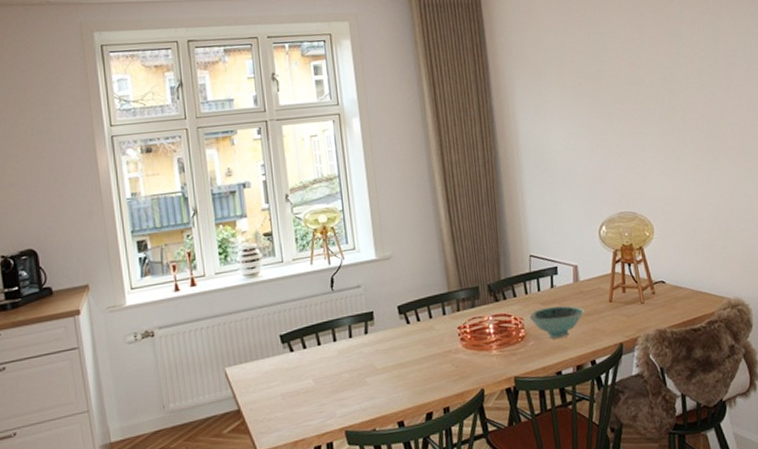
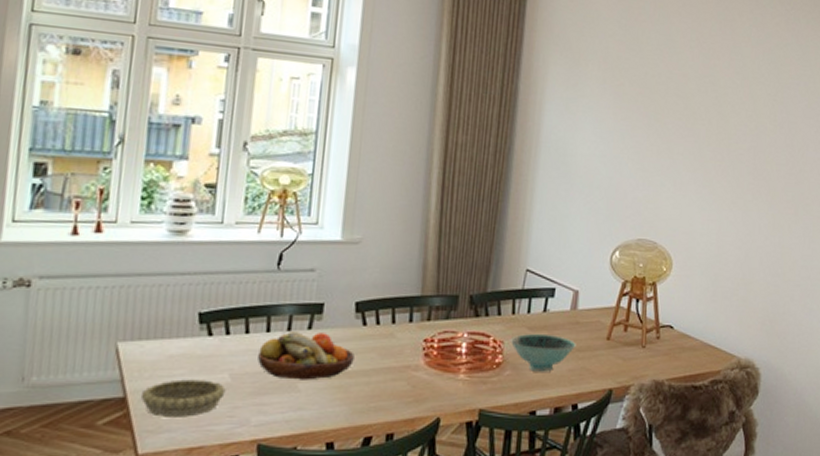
decorative bowl: none [250,386,313,421] -> present [140,379,226,417]
fruit bowl: none [331,335,406,377] -> present [258,332,354,380]

